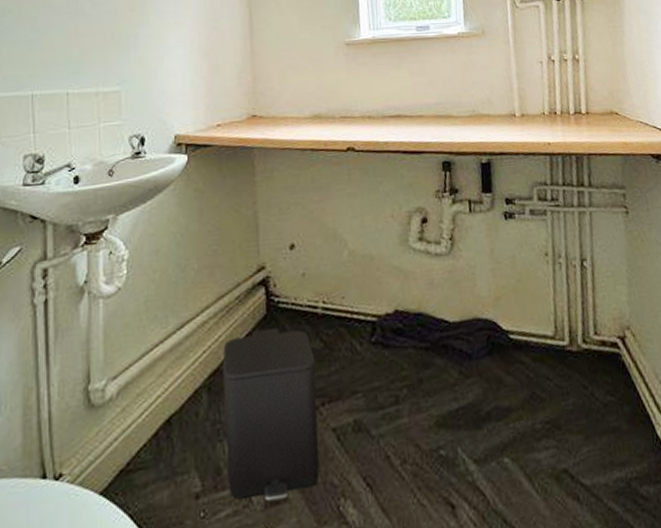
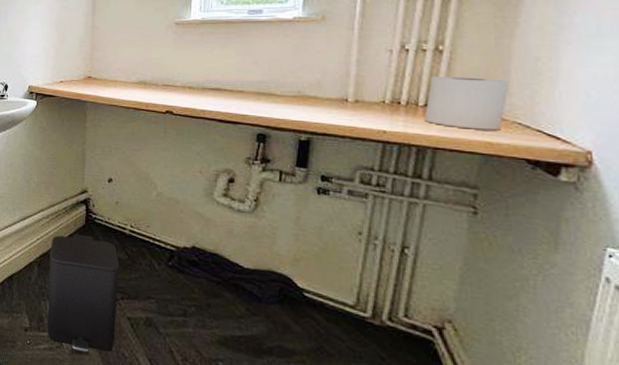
toilet paper roll: none [574,82,630,132] -> present [424,77,509,131]

